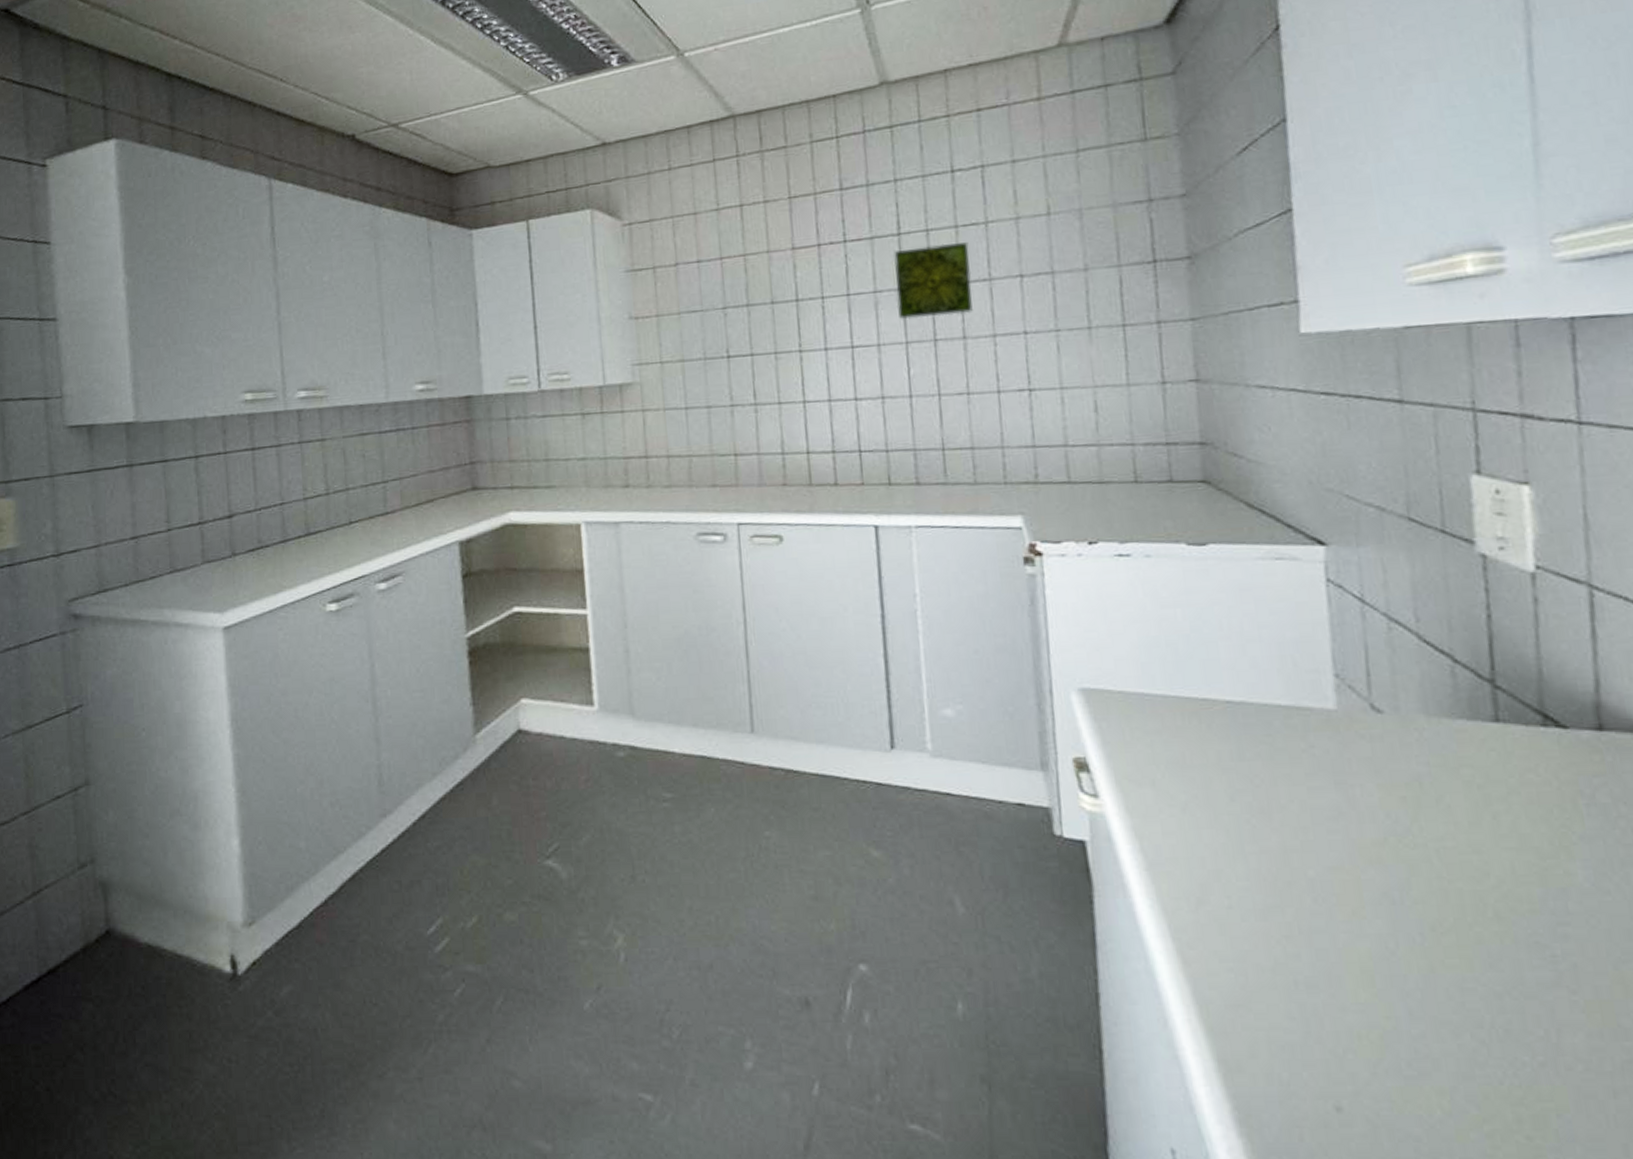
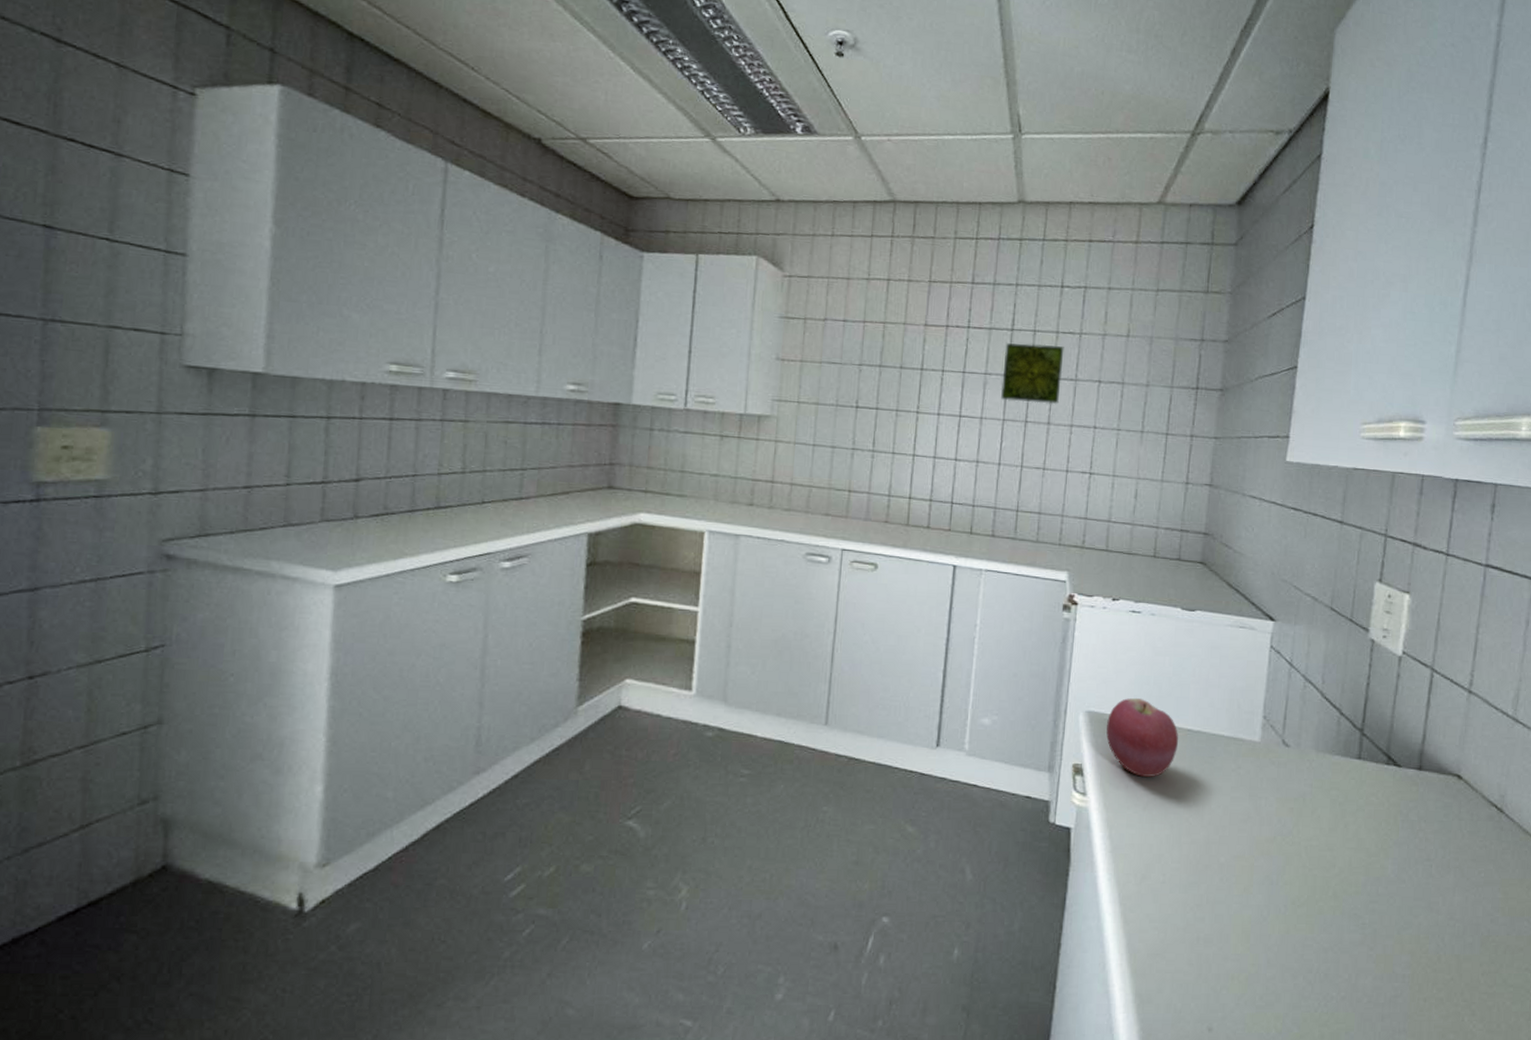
apple: none [1110,665,1216,769] -> present [1106,697,1178,778]

